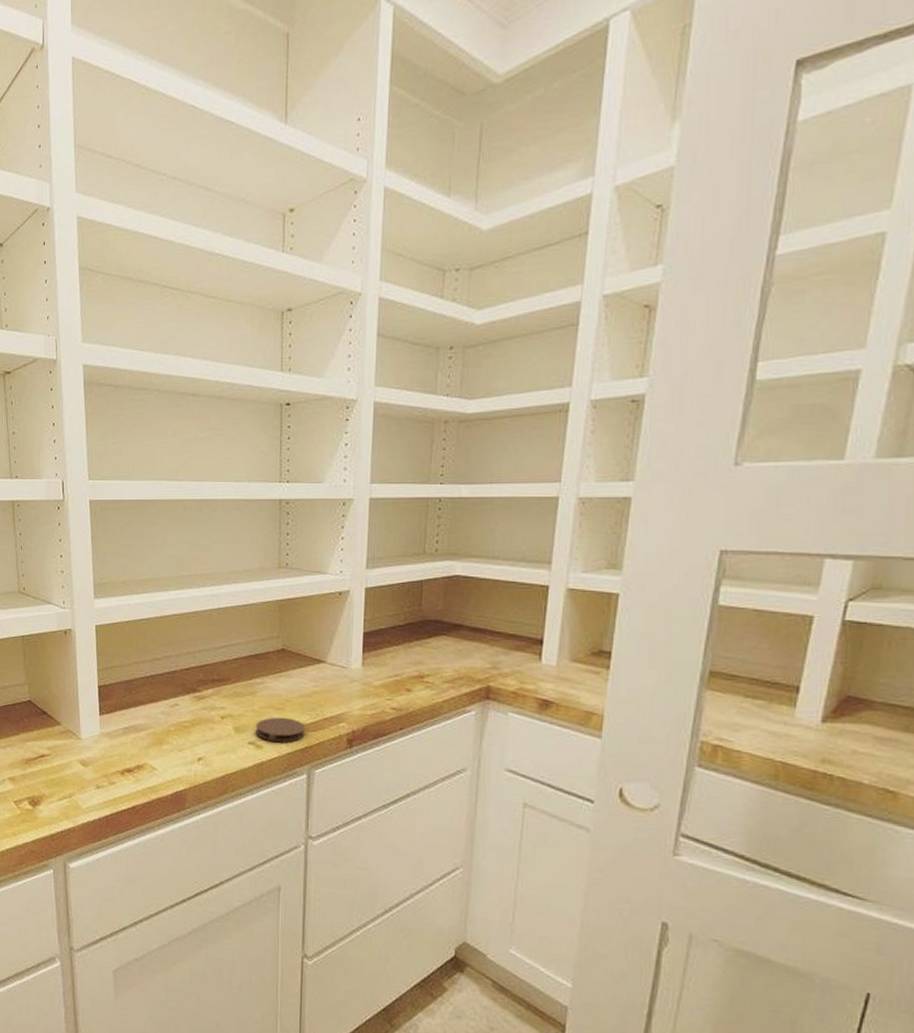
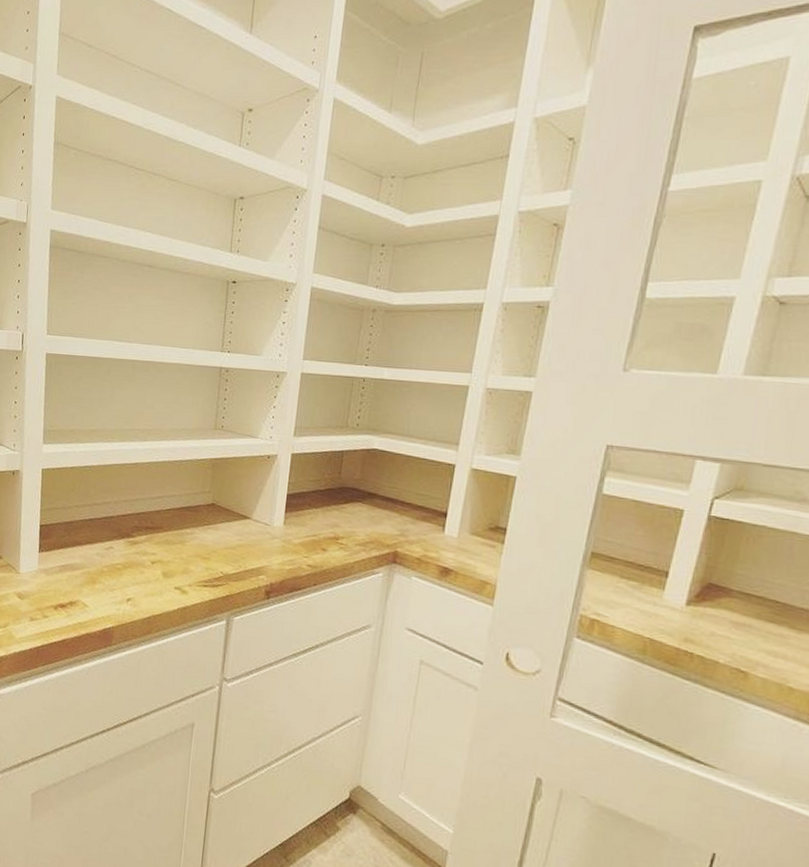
coaster: present [255,717,305,742] -> none [182,565,228,590]

